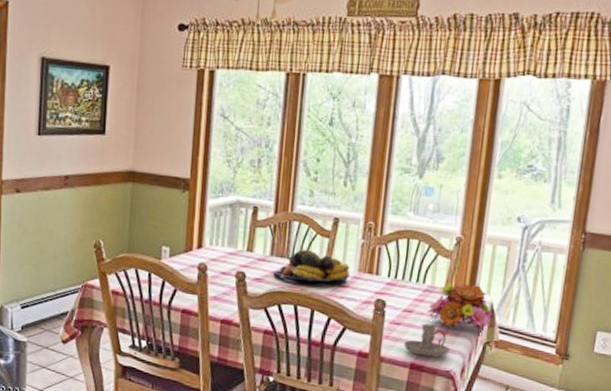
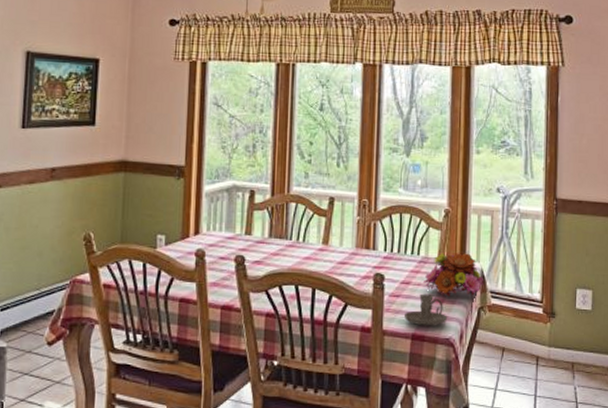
fruit bowl: present [274,249,351,283] -> none [273,229,349,261]

